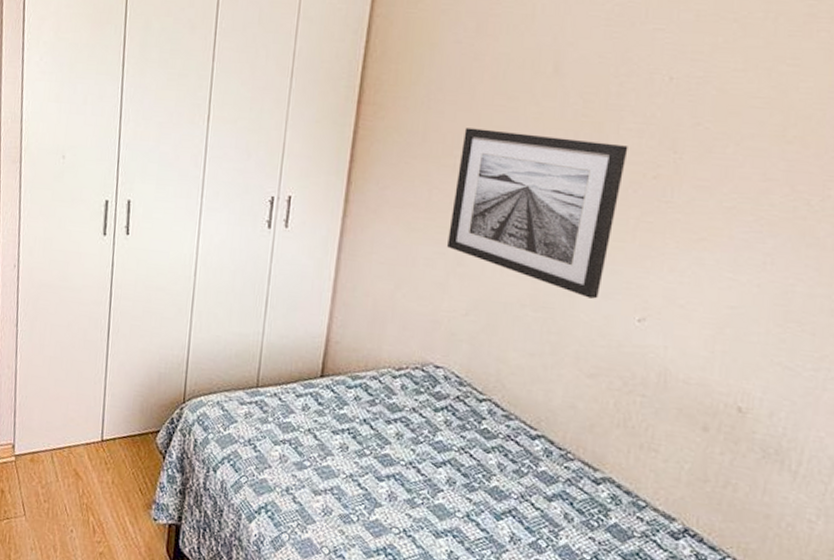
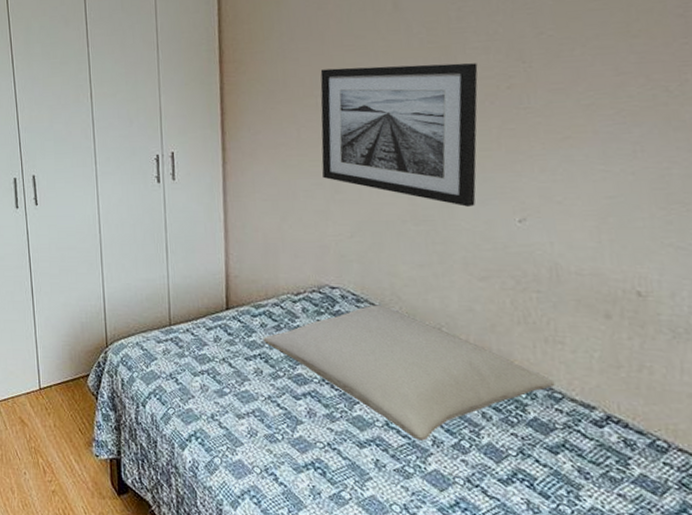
pillow: none [354,390,642,536] -> present [263,305,555,441]

